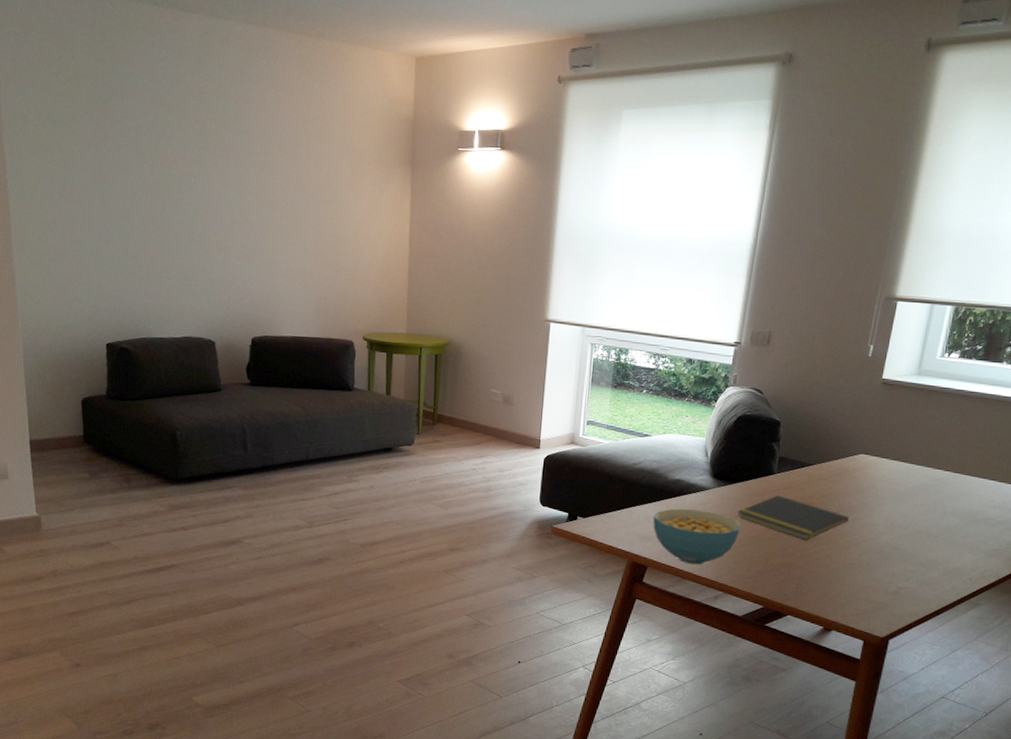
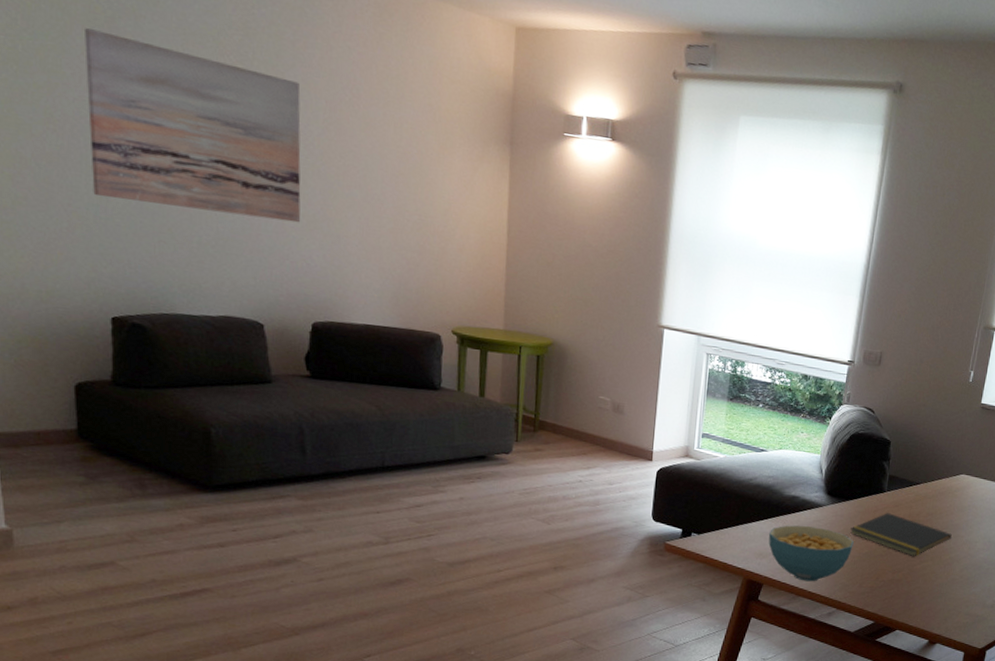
wall art: none [87,112,243,253] -> present [84,28,301,223]

